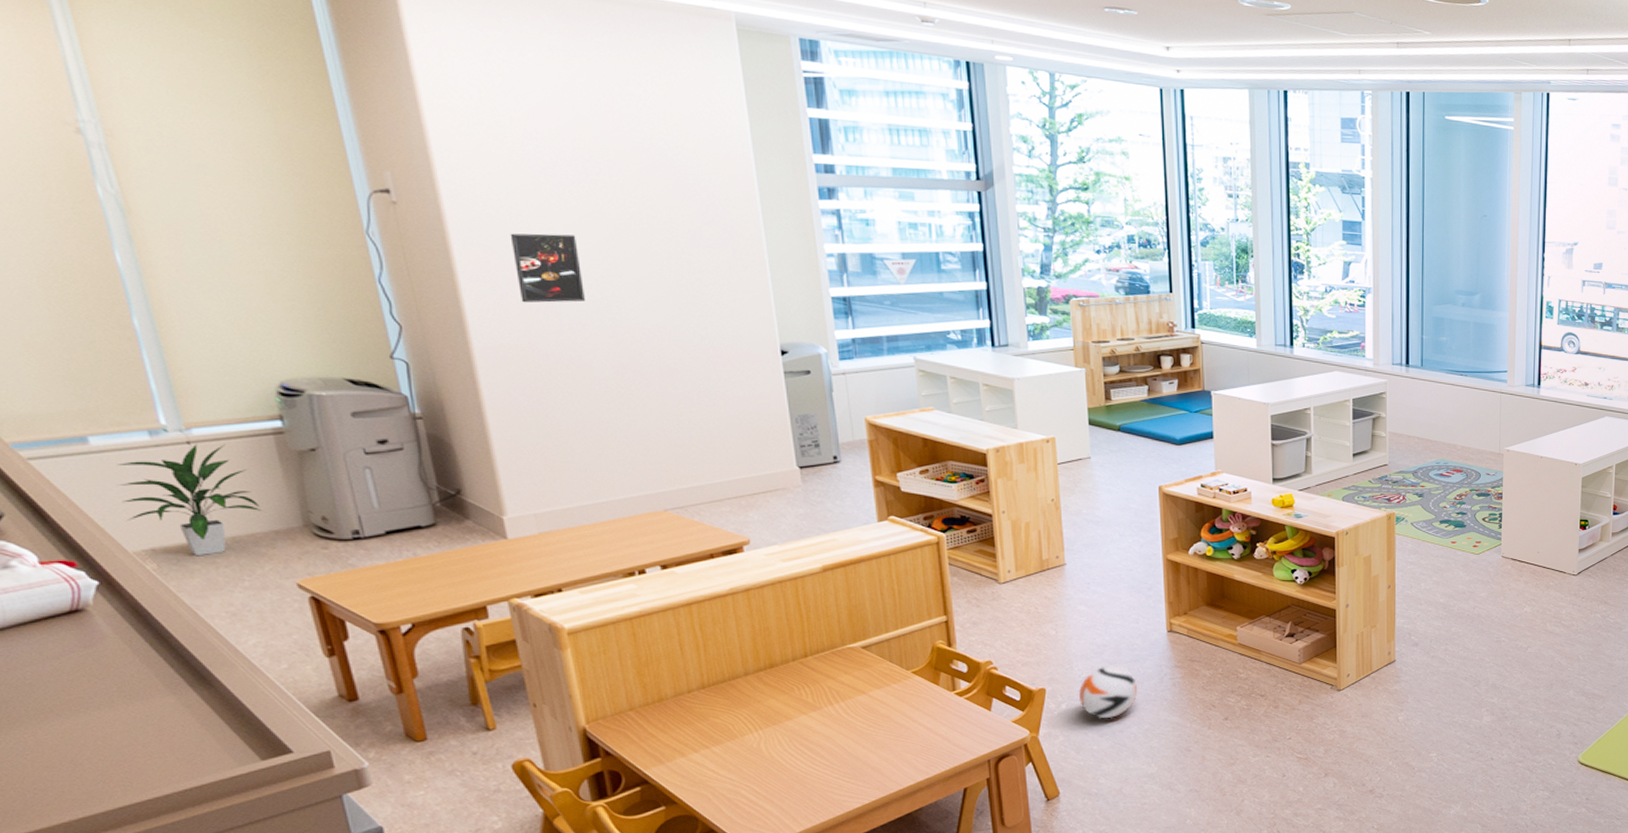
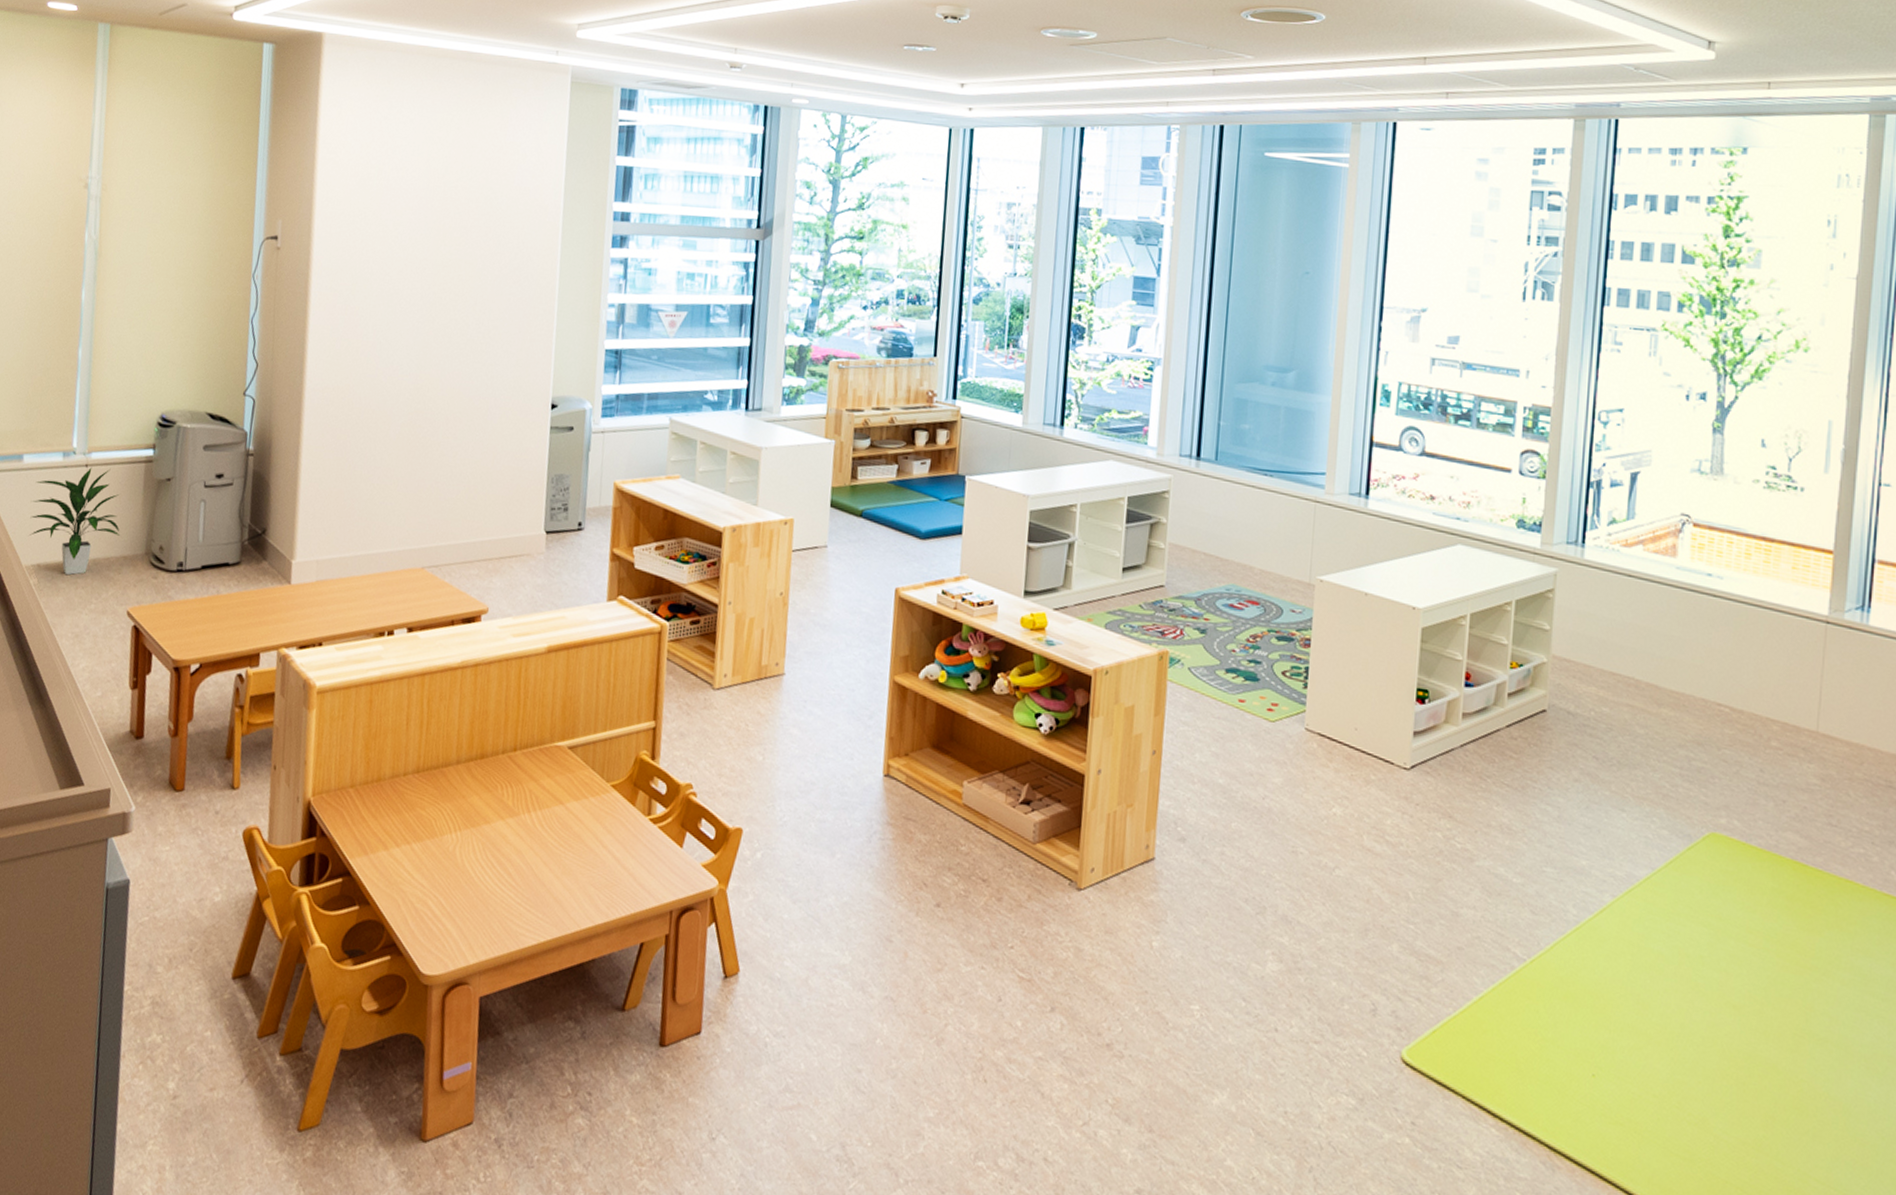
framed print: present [510,233,585,303] -> none [351,278,406,347]
ball: present [1079,666,1137,719] -> none [776,809,842,881]

